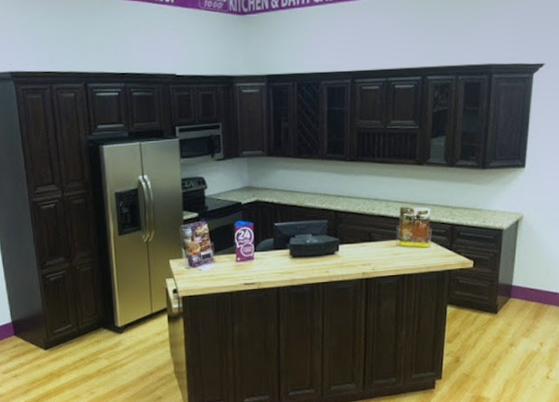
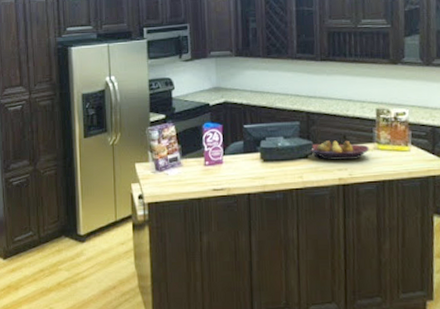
fruit bowl: none [335,237,393,256] -> present [308,140,370,160]

